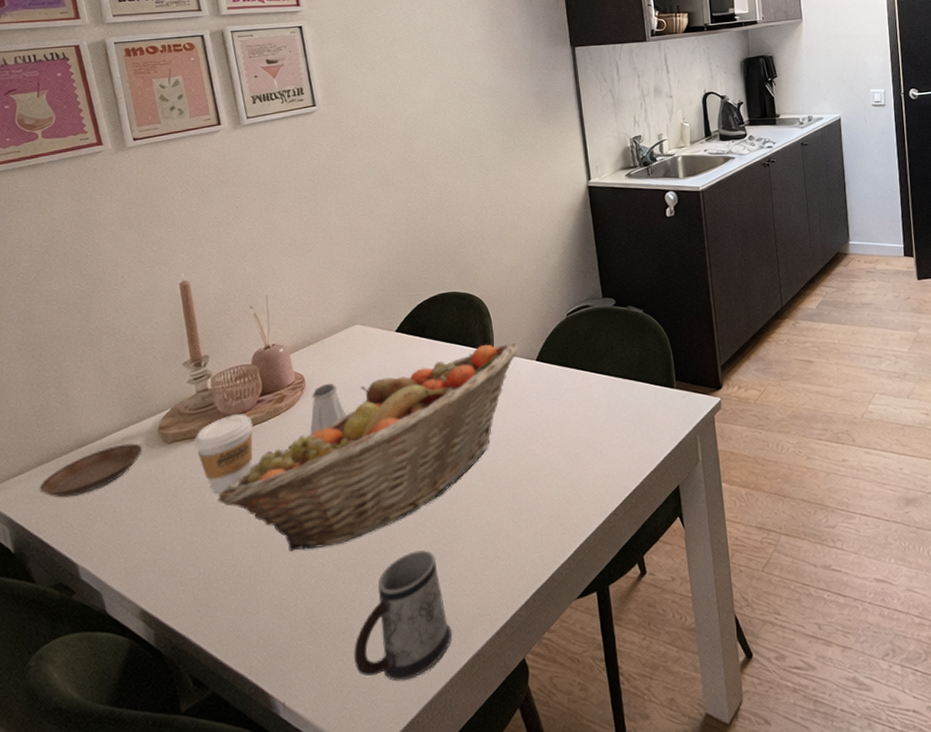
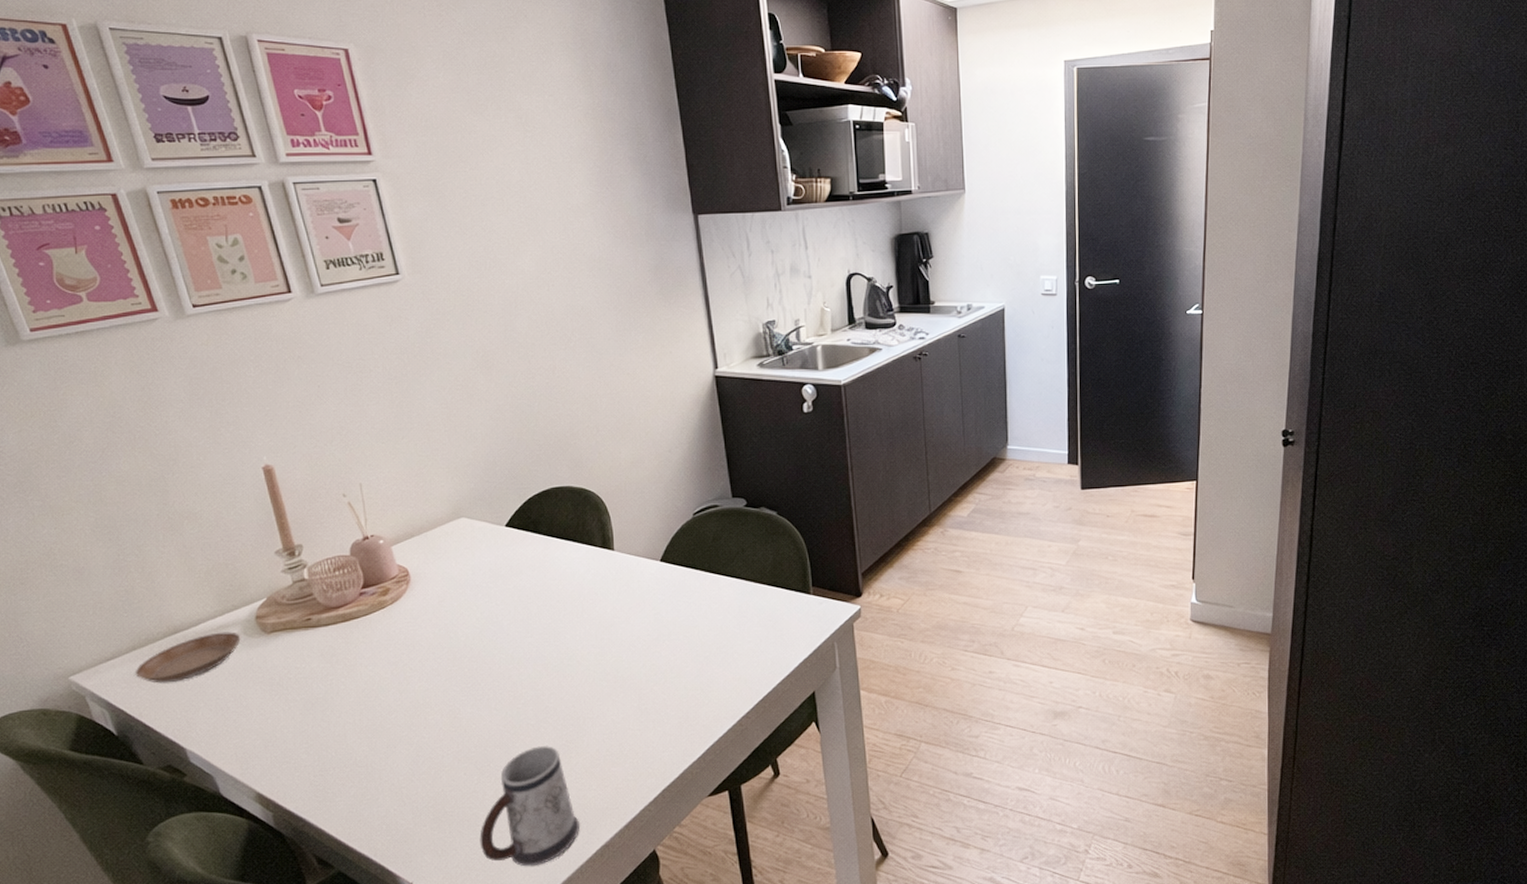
coffee cup: present [194,414,253,493] -> none [295,606,360,684]
fruit basket: present [217,342,519,551] -> none [326,541,641,743]
saltshaker: present [310,383,346,436] -> none [418,577,457,630]

